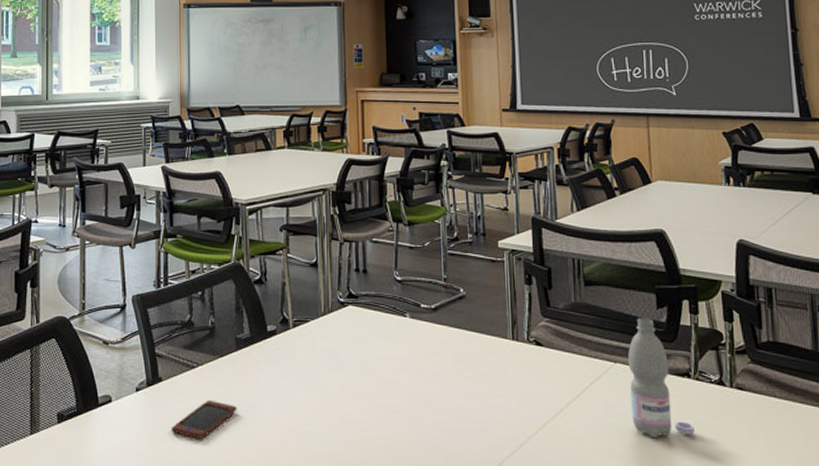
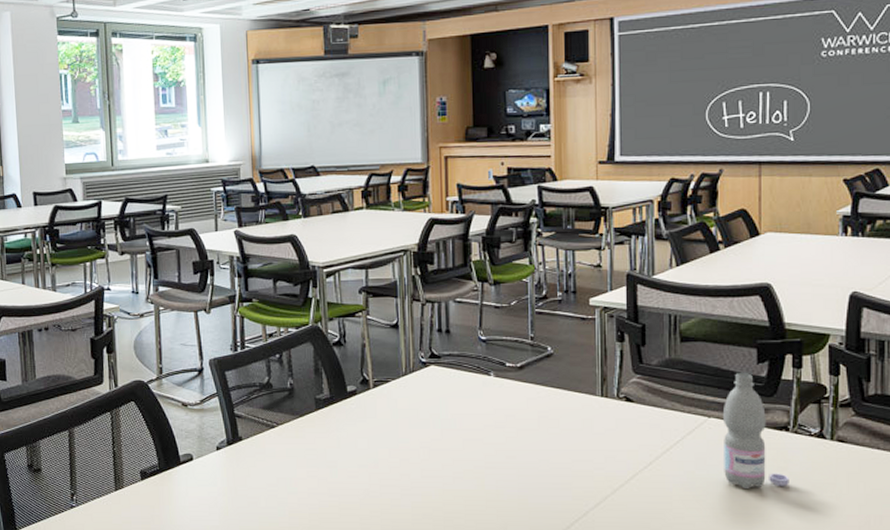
smartphone: present [170,399,237,439] -> none [252,457,318,494]

